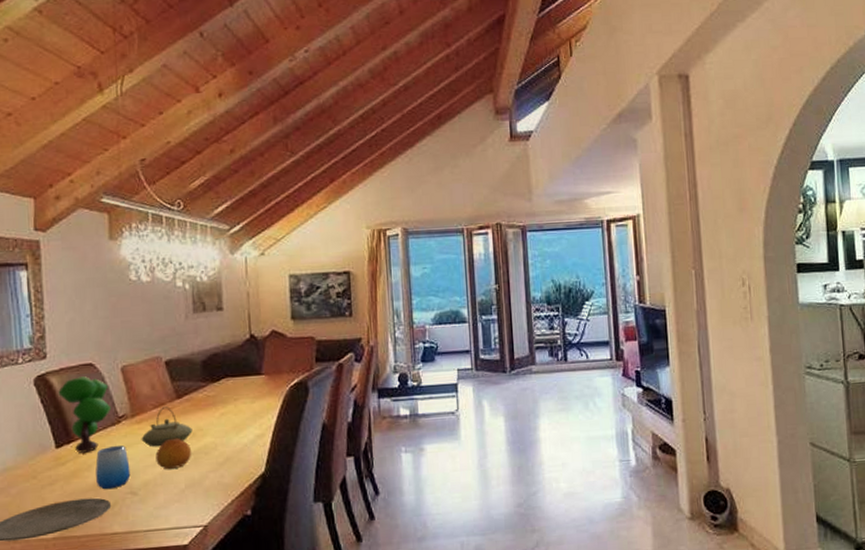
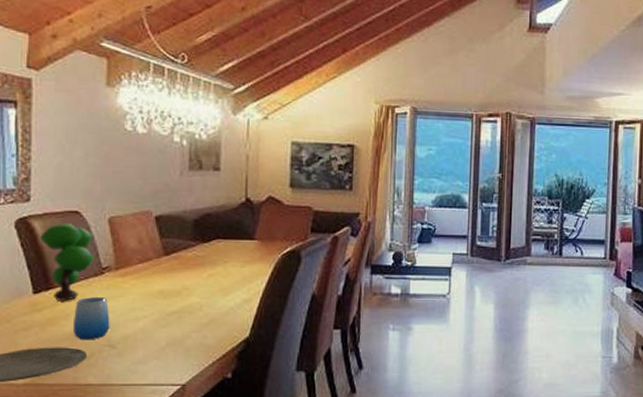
teapot: present [141,406,192,447] -> none [124,262,178,302]
fruit: present [155,438,192,470] -> none [137,294,176,326]

